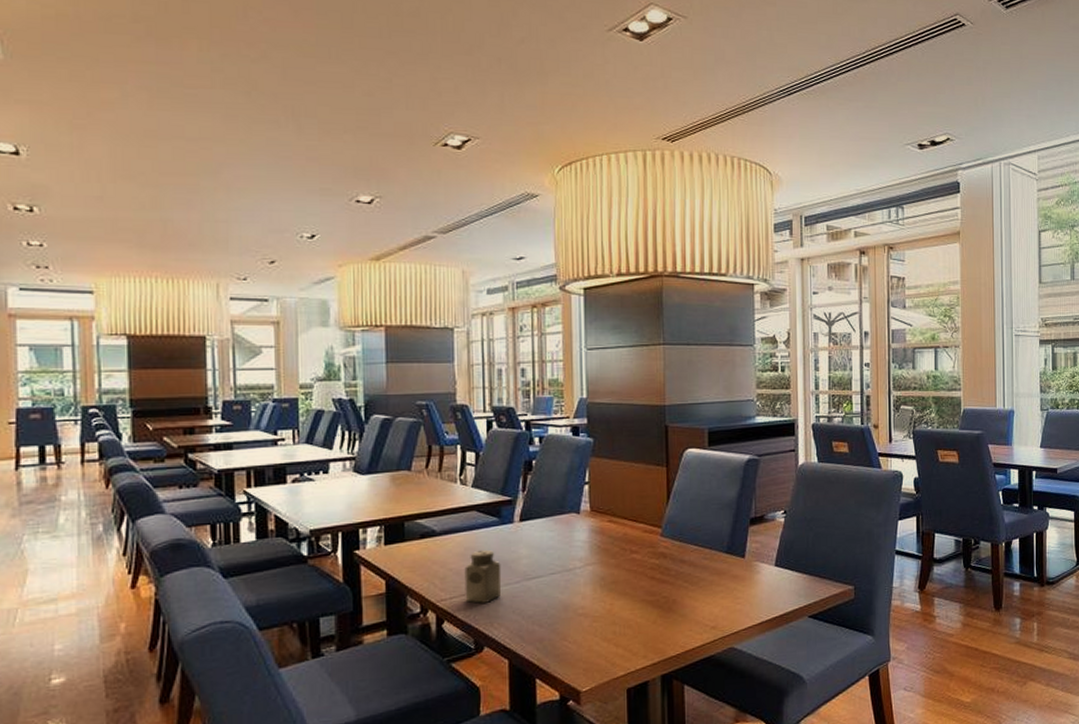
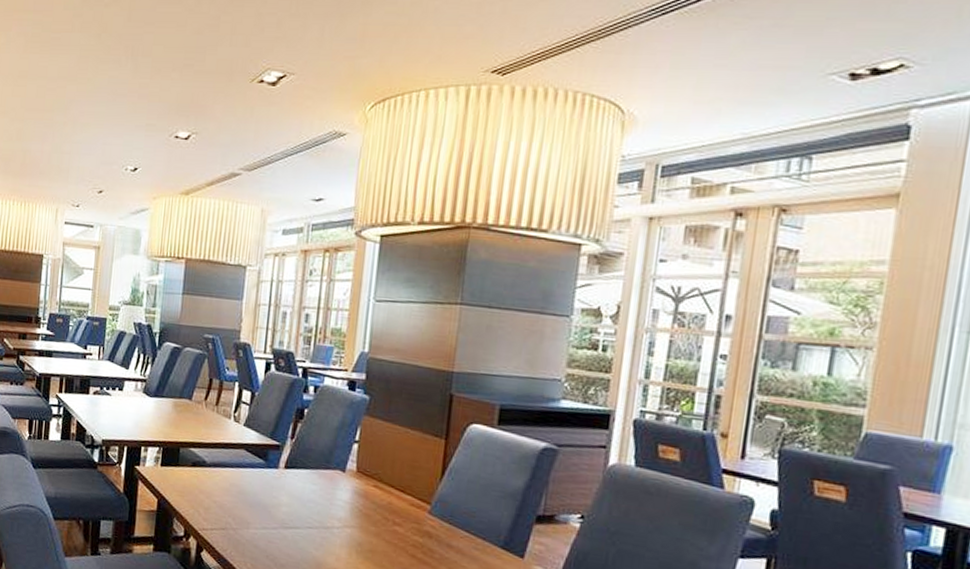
salt shaker: present [464,549,502,603] -> none [224,488,262,542]

